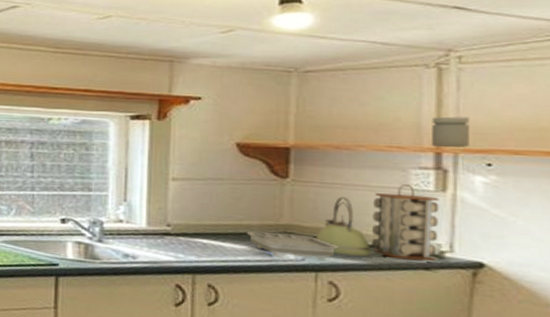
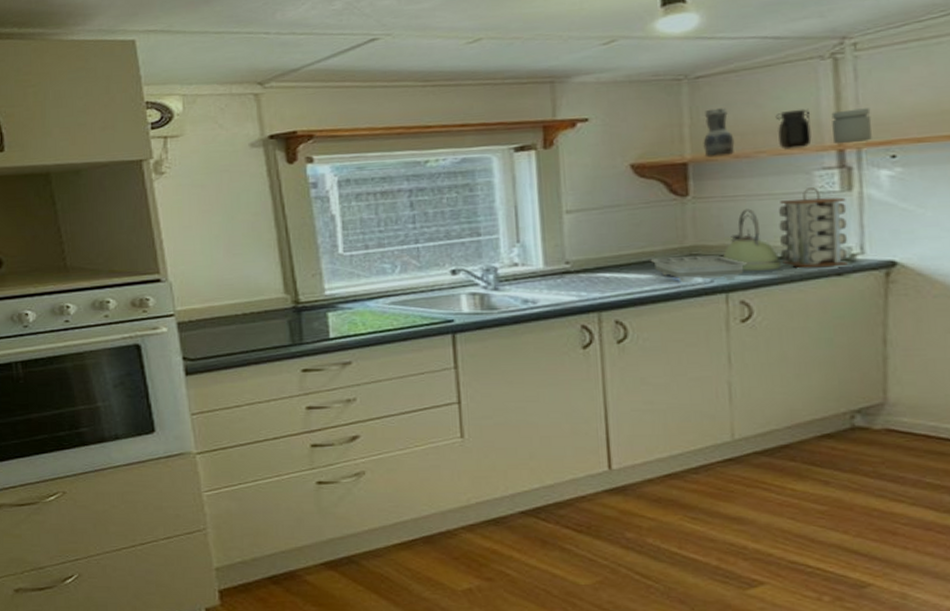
ceramic jug: none [307,101,337,146] -> present [703,108,735,158]
jar: none [378,110,412,147] -> present [775,108,812,150]

